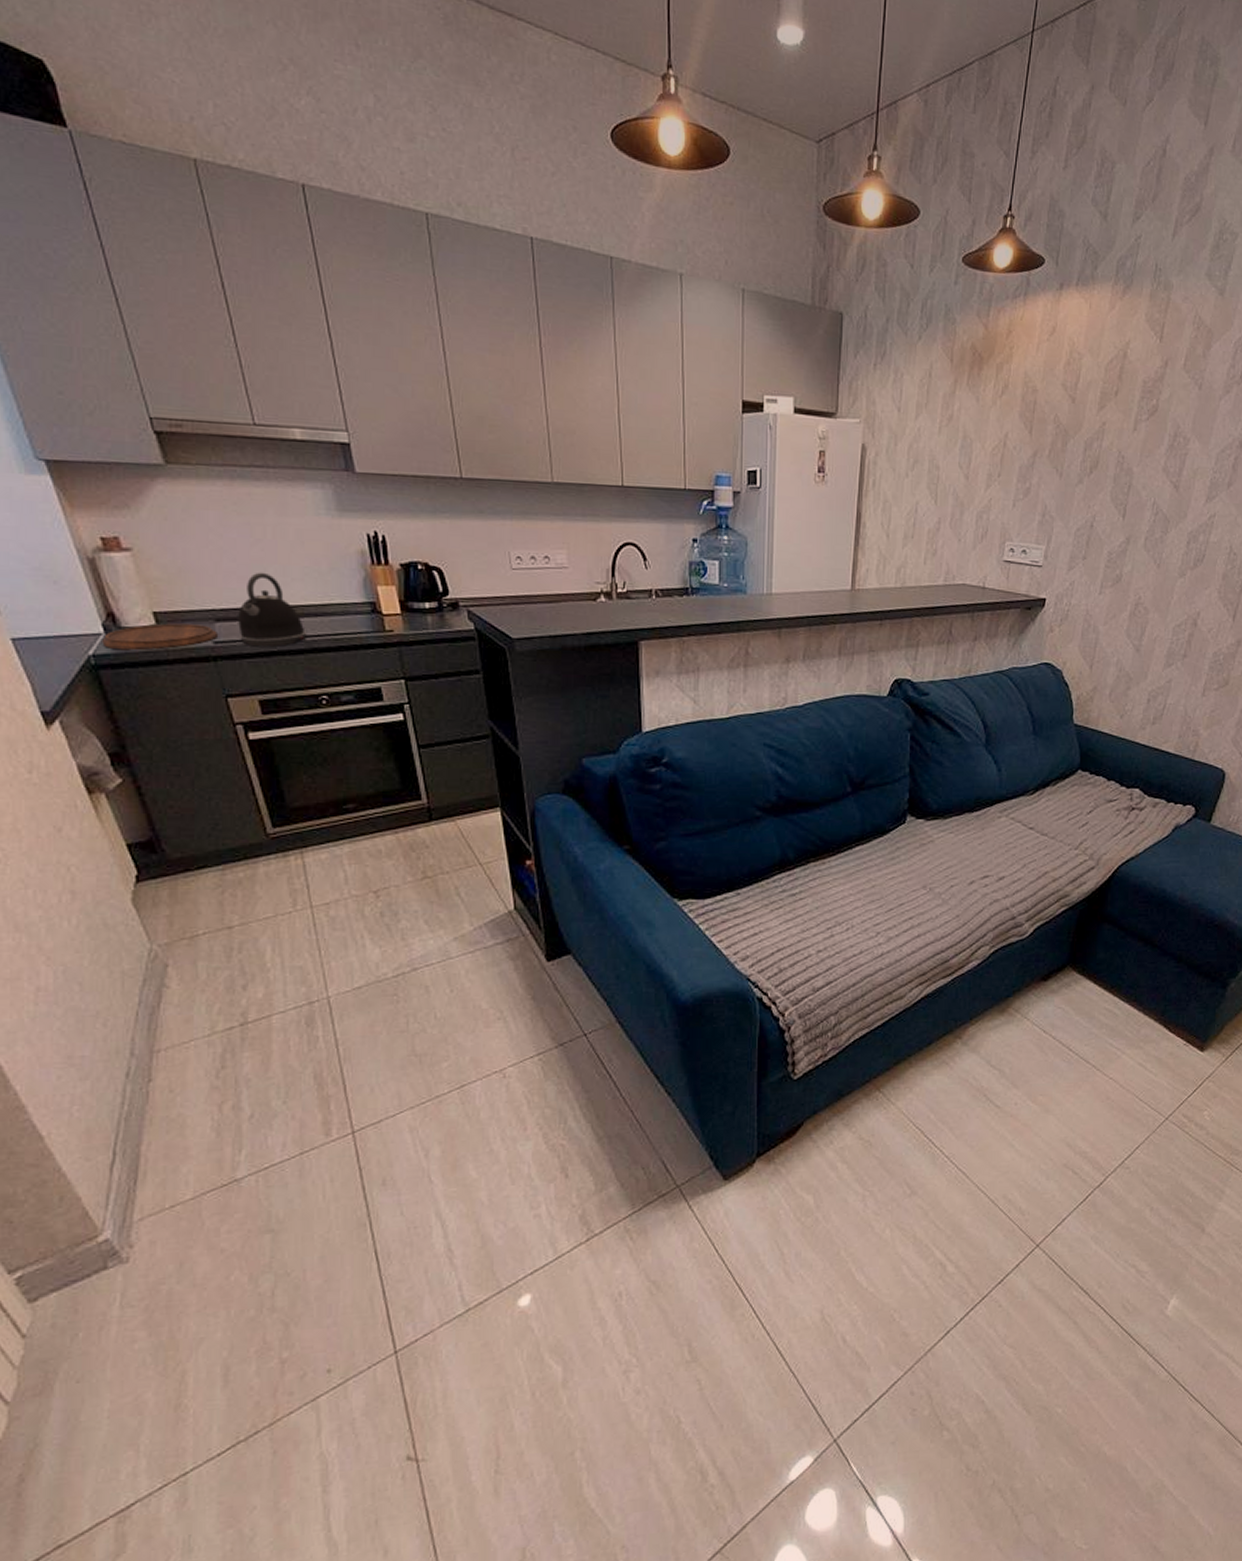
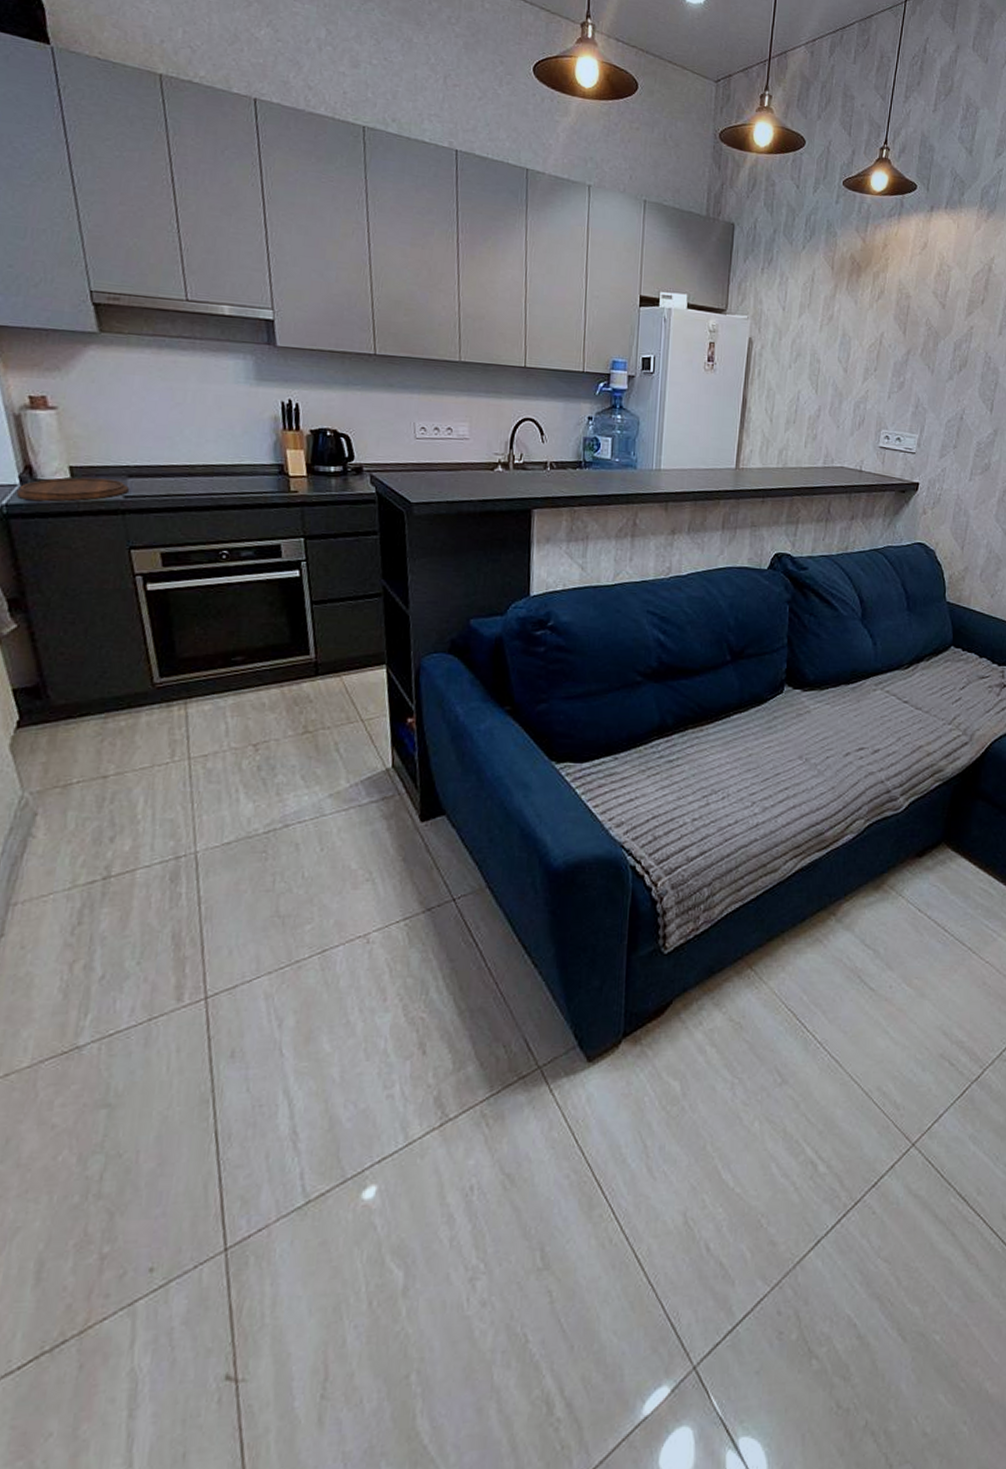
kettle: present [238,572,307,647] -> none [149,433,215,503]

